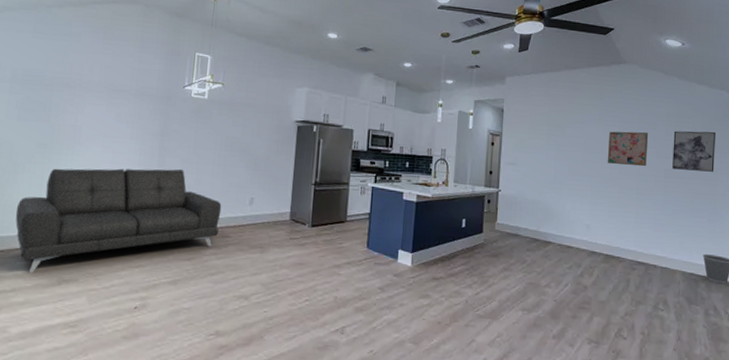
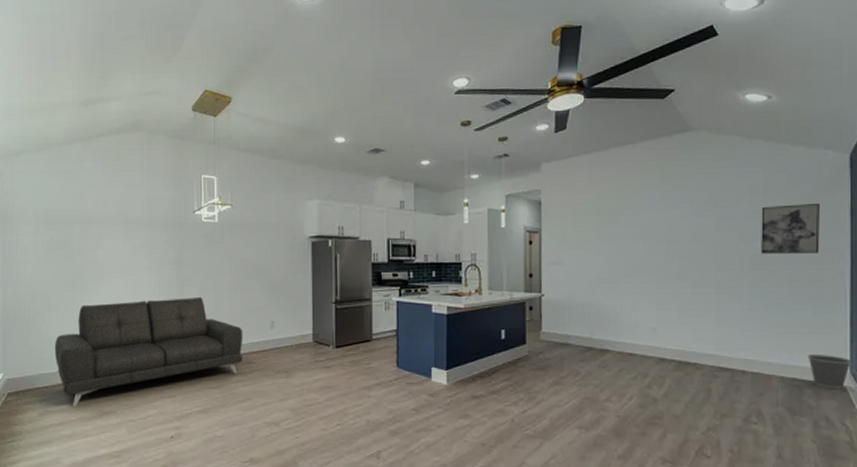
wall art: present [607,131,649,166] -> none [674,211,728,253]

